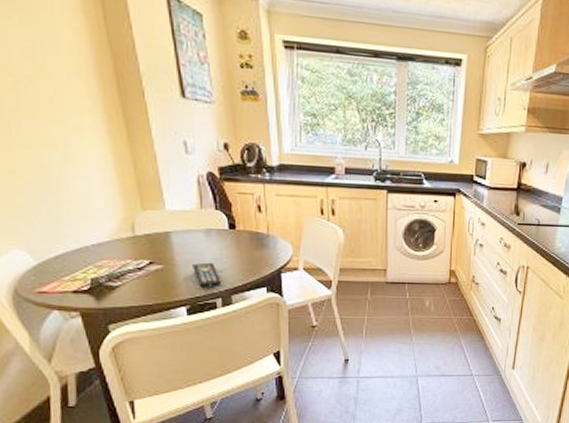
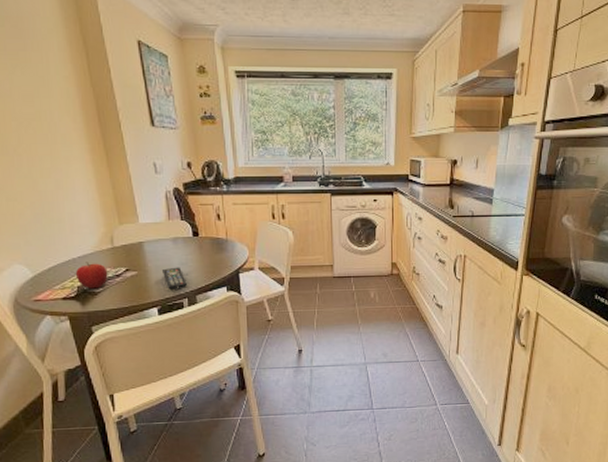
fruit: none [88,251,128,283] -> present [75,262,108,289]

